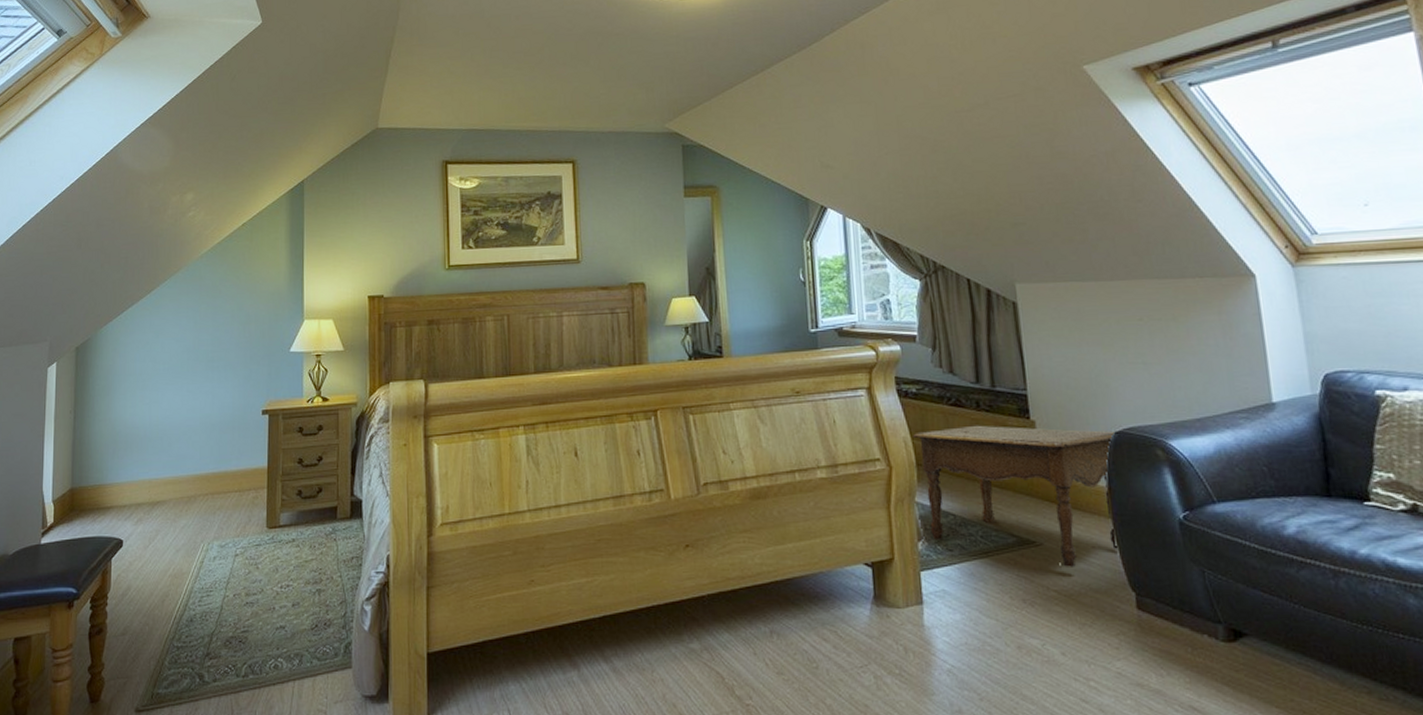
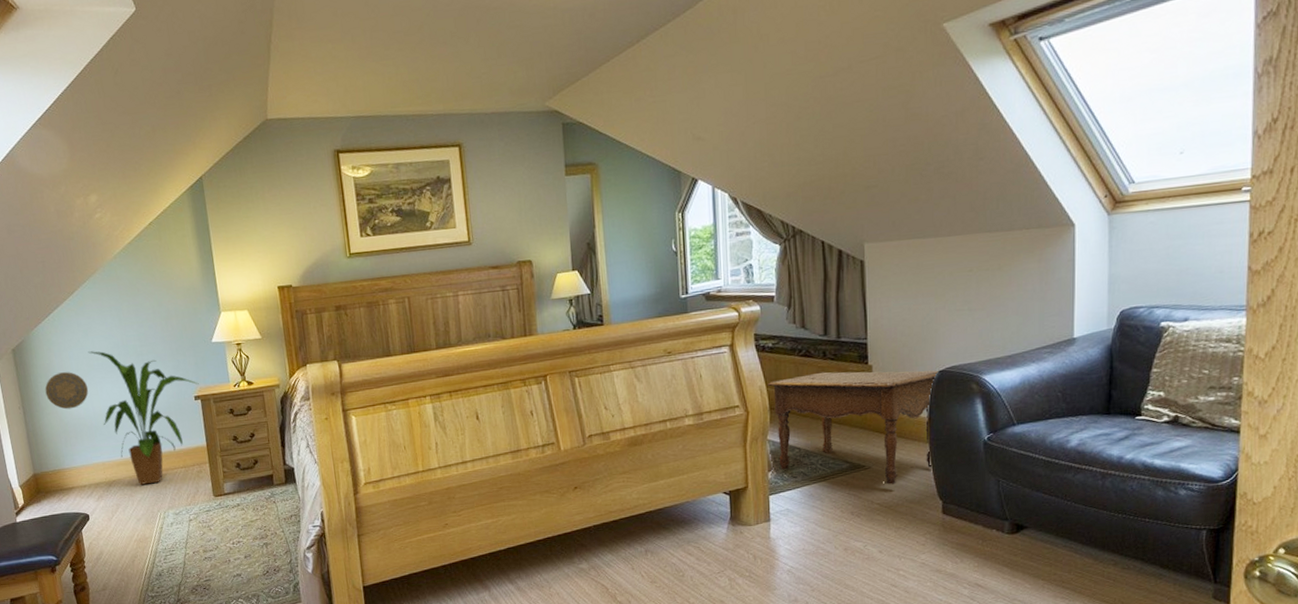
decorative plate: none [102,375,149,417] -> present [44,372,89,410]
house plant: none [155,354,269,509] -> present [88,351,199,485]

